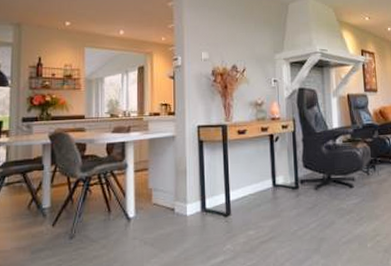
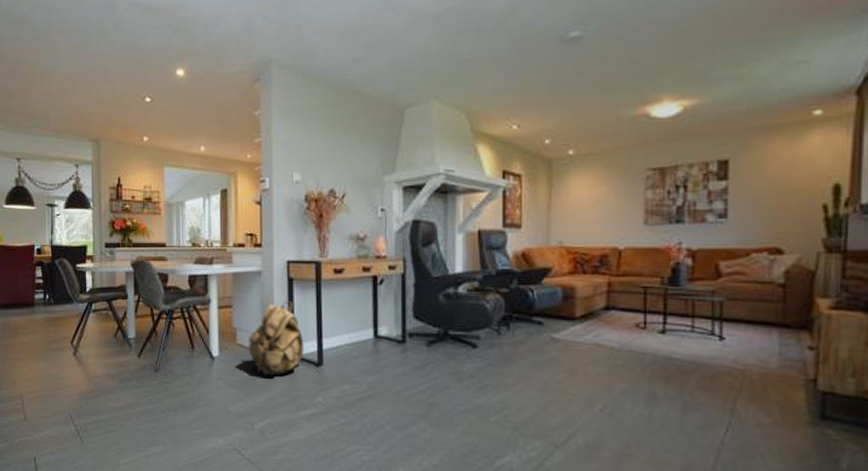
backpack: none [163,161,214,231] -> present [249,301,304,376]

